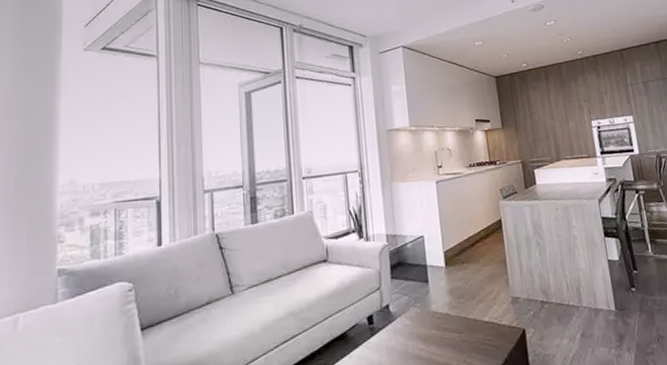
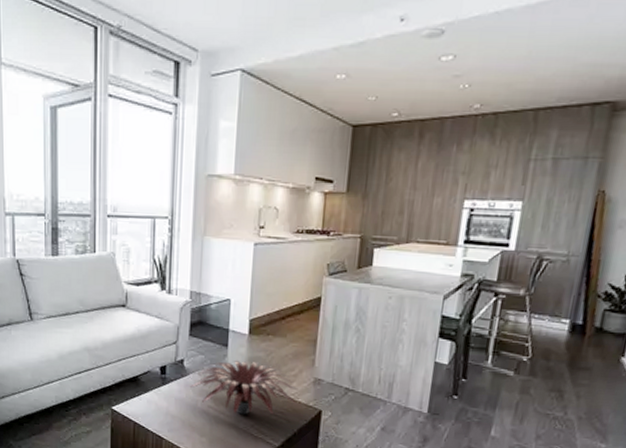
plant: none [399,292,502,351] -> present [190,361,298,415]

